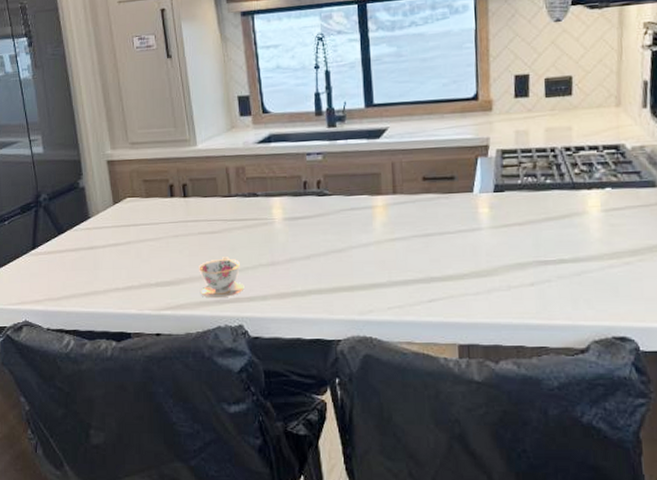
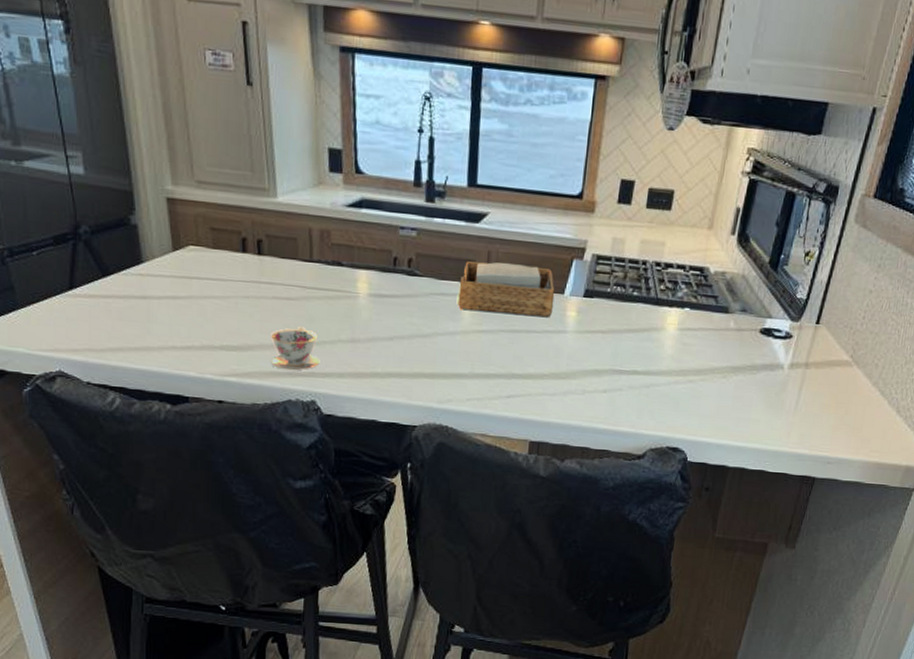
napkin holder: none [367,170,464,221] -> present [458,261,555,318]

